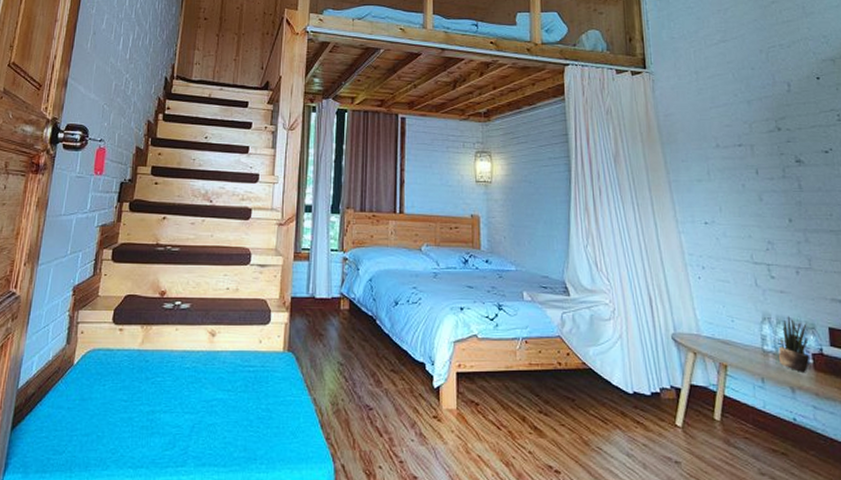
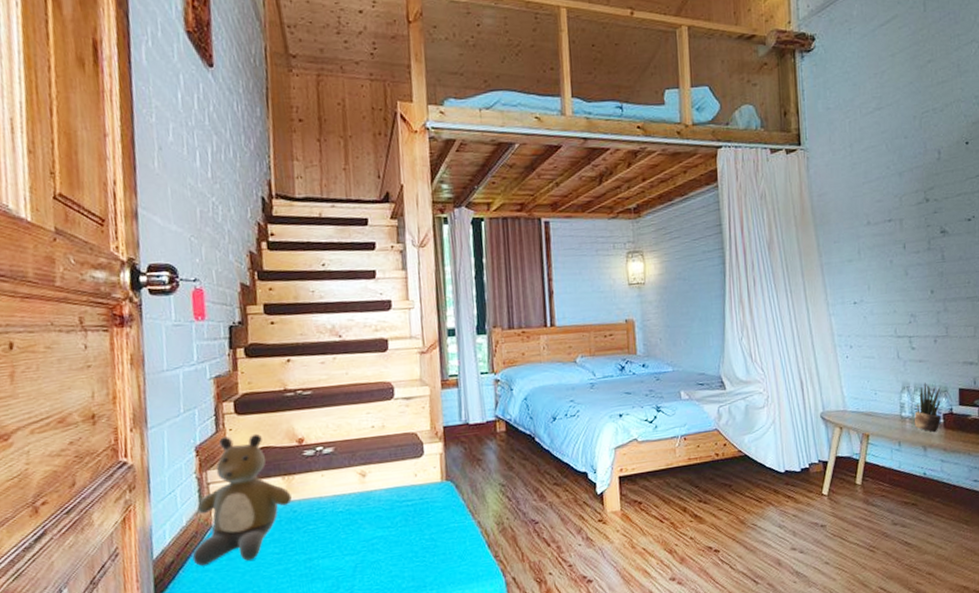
bear: none [51,281,146,404] -> present [192,433,292,566]

